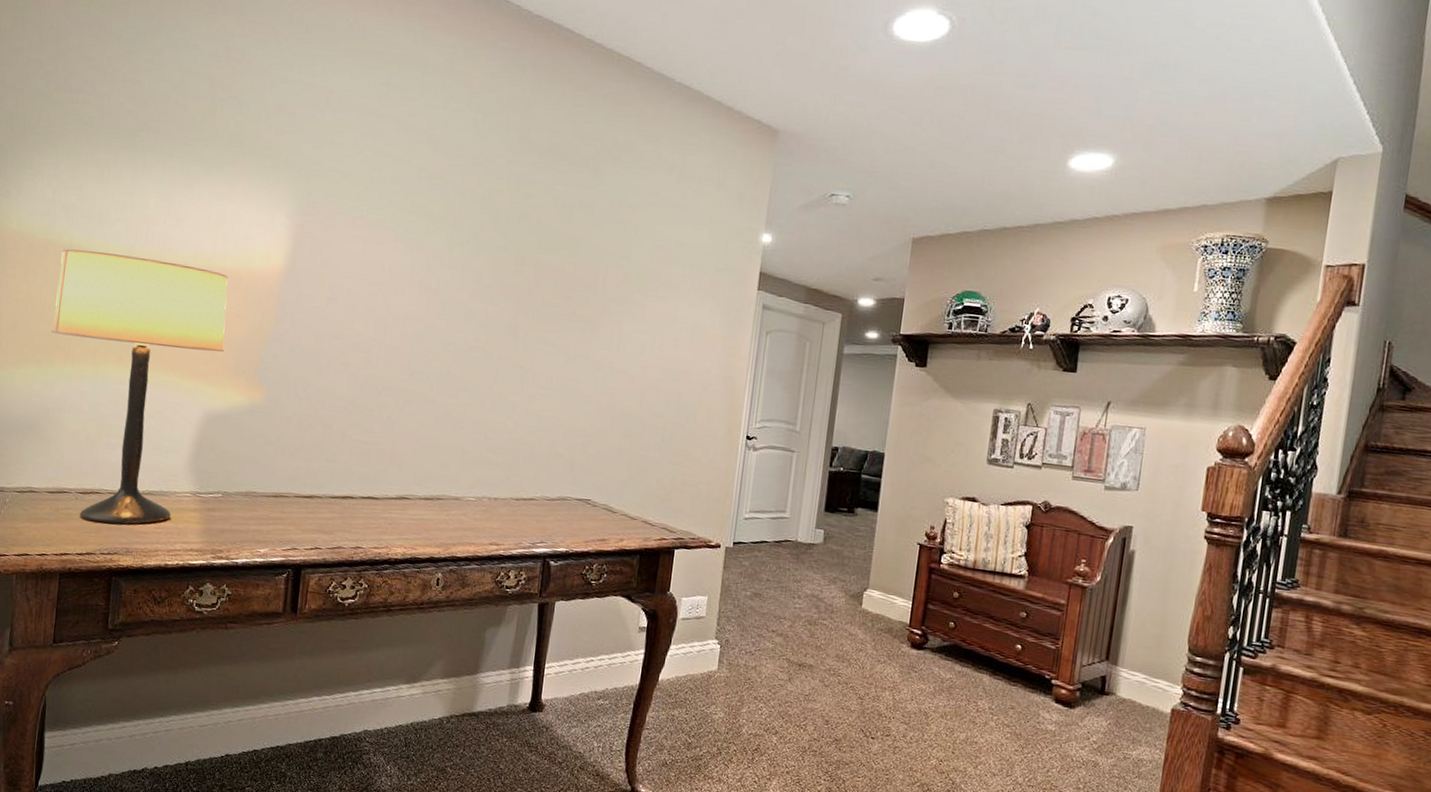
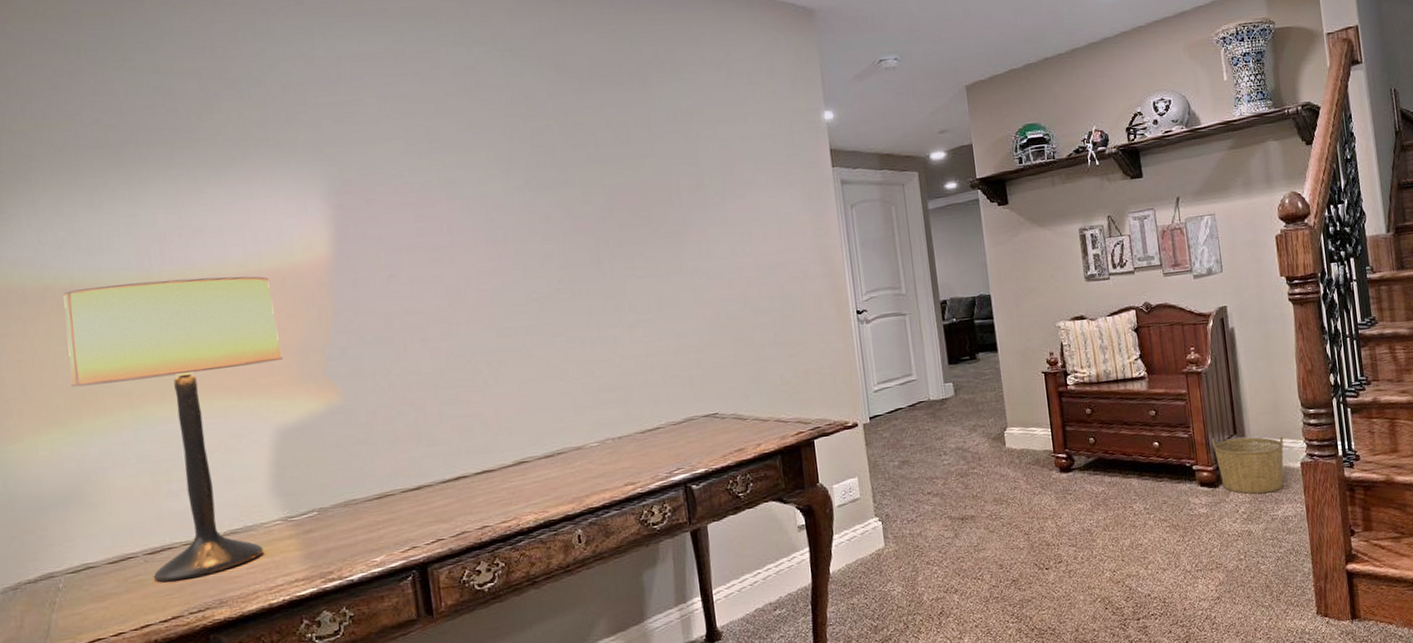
basket: none [1079,658,1158,731] -> present [1211,437,1284,494]

